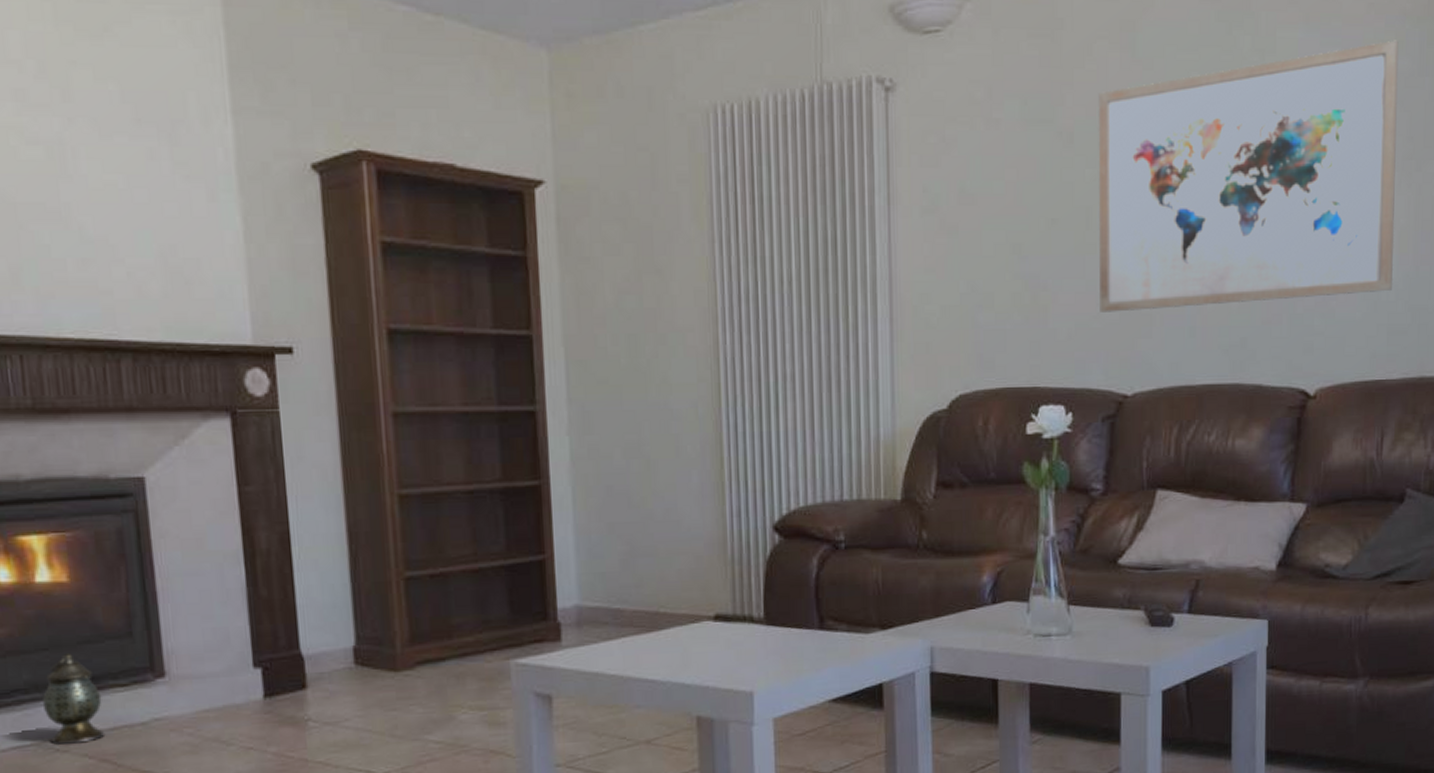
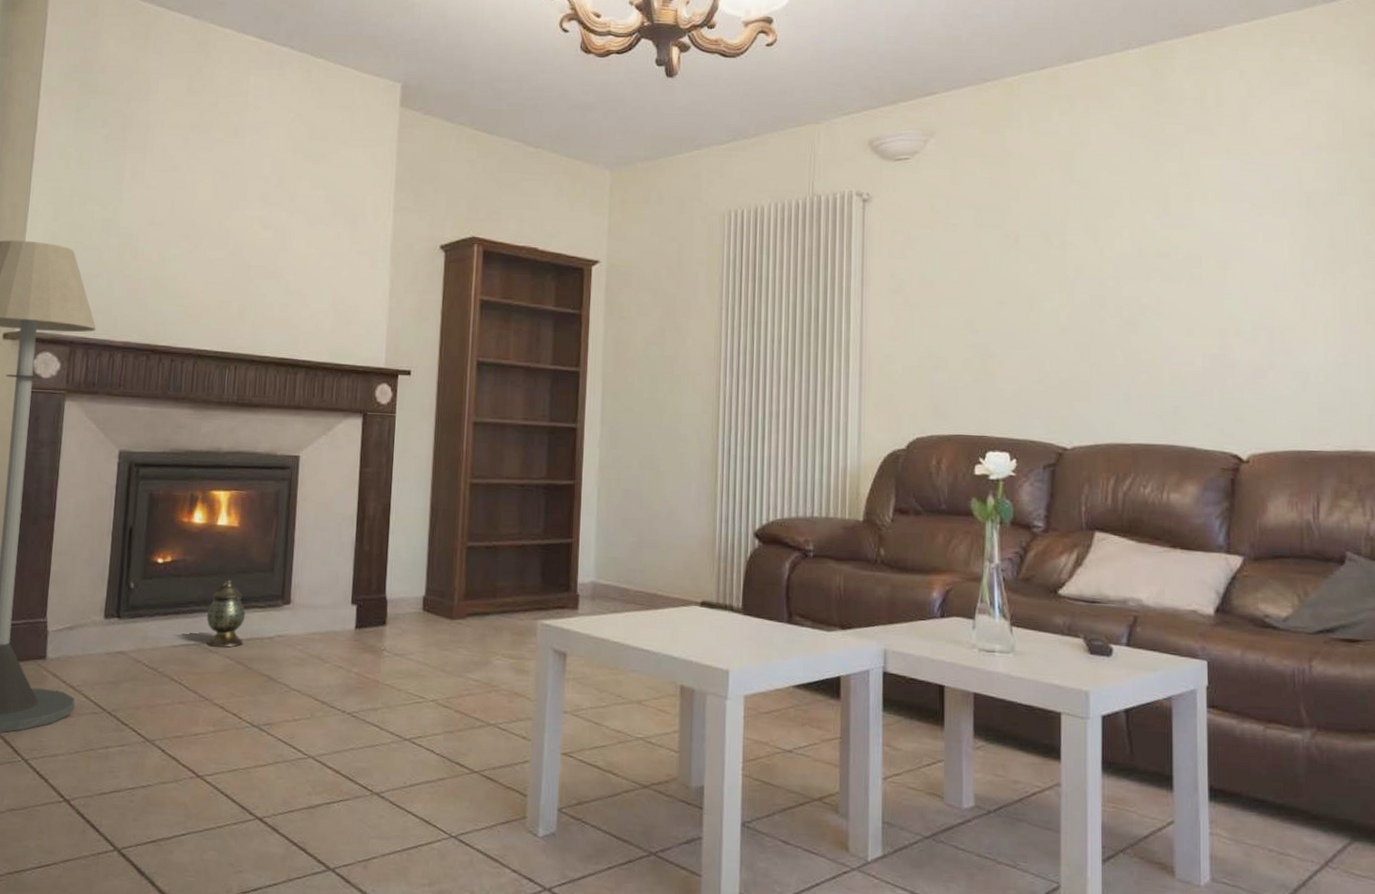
wall art: present [1098,40,1399,312] -> none [1041,166,1322,379]

